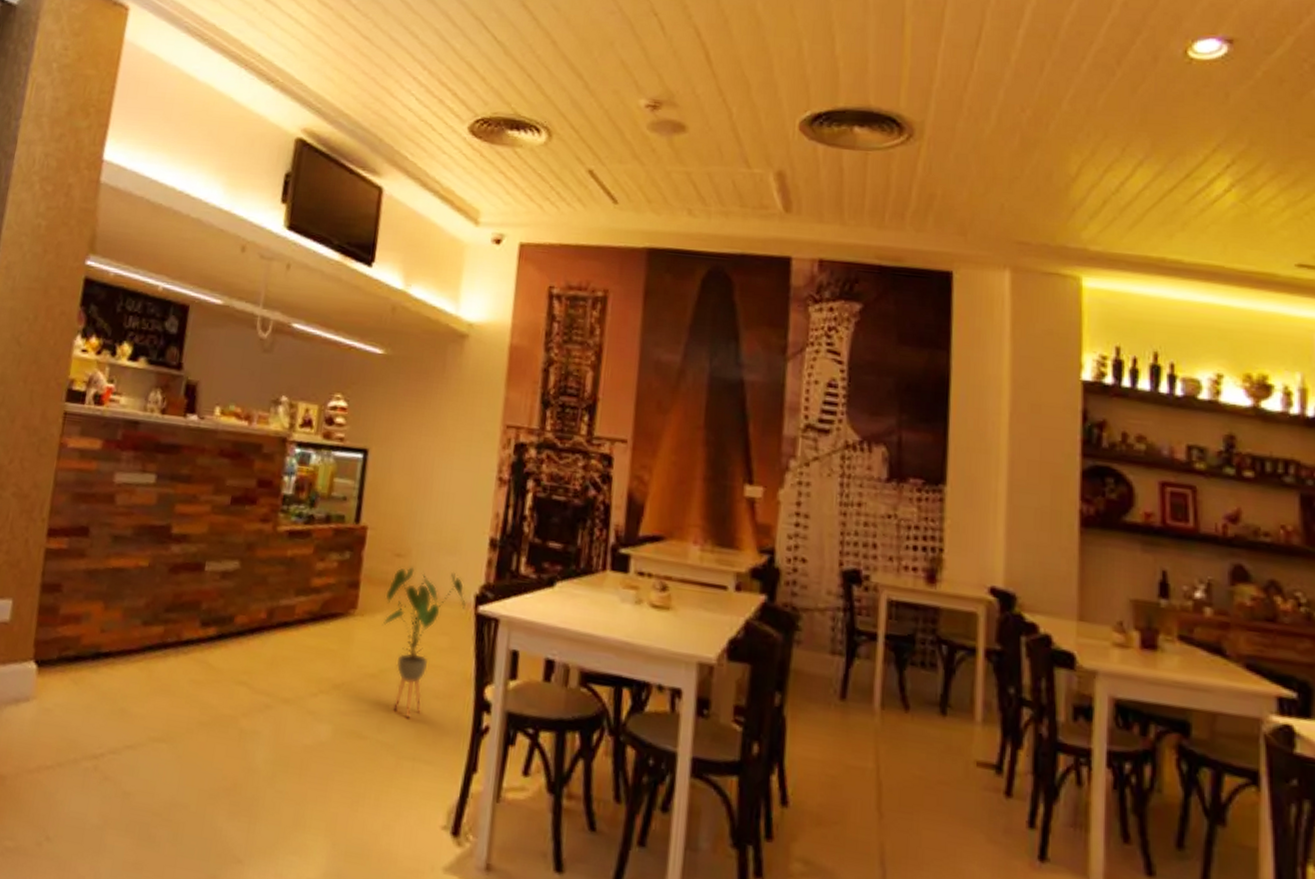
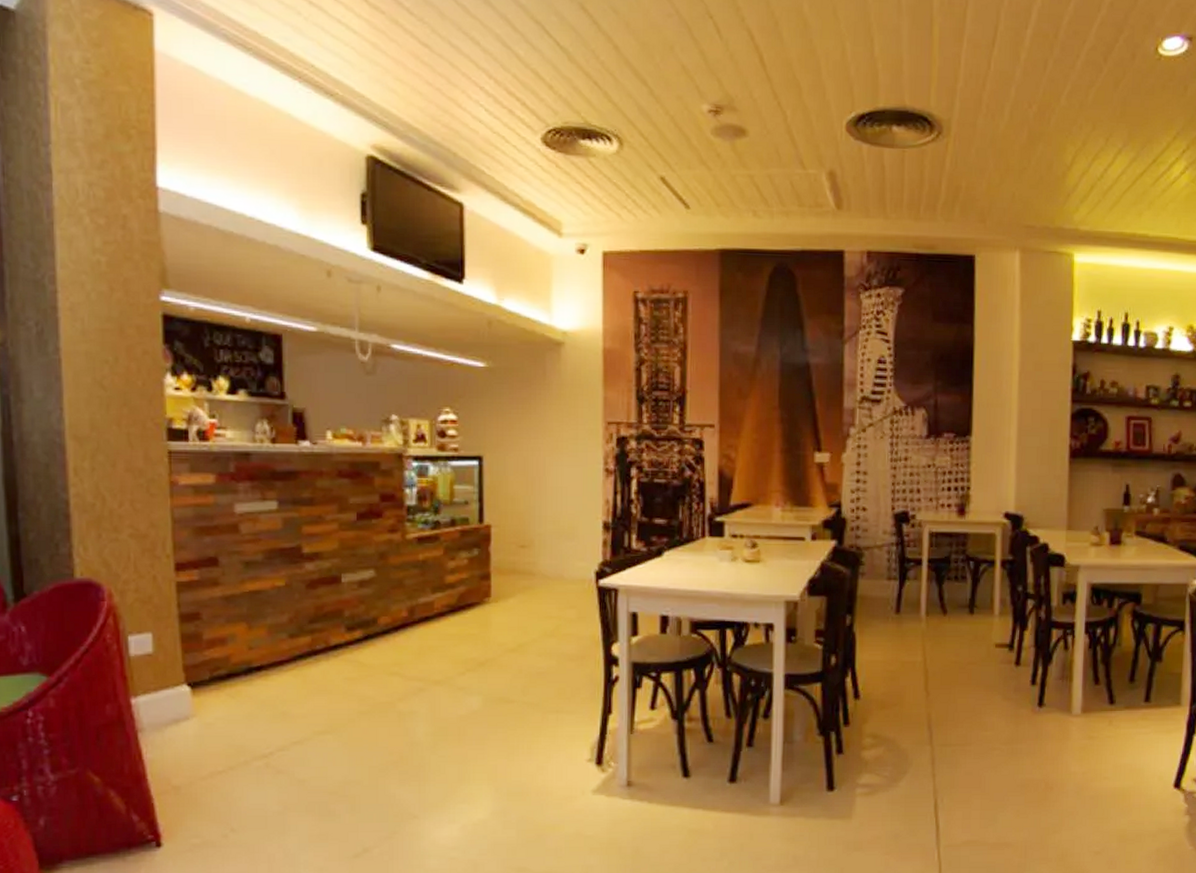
house plant: present [382,566,467,718] -> none [515,554,589,680]

